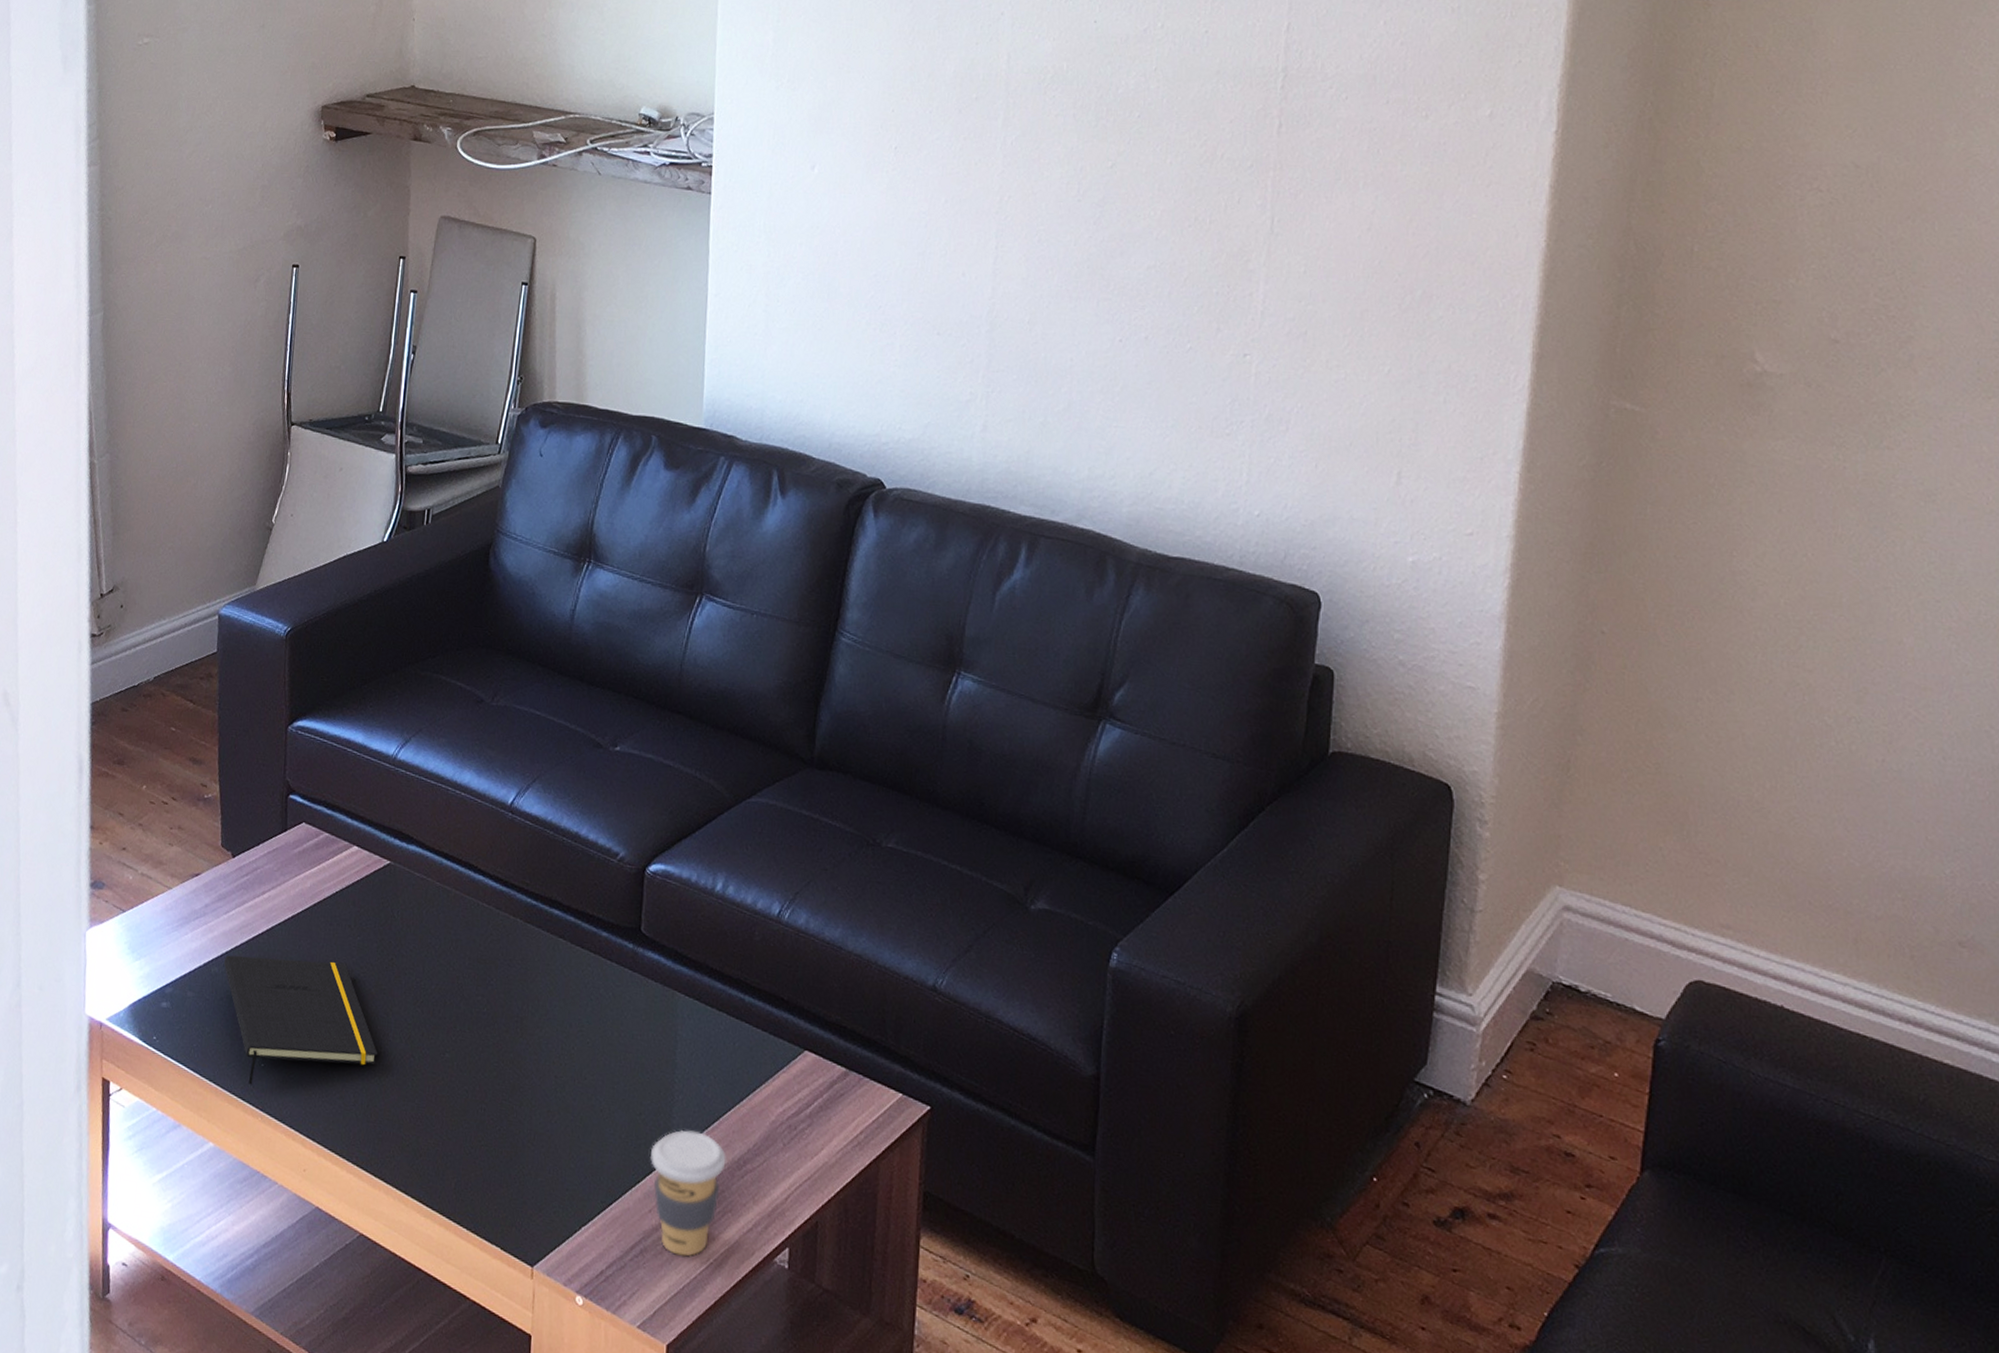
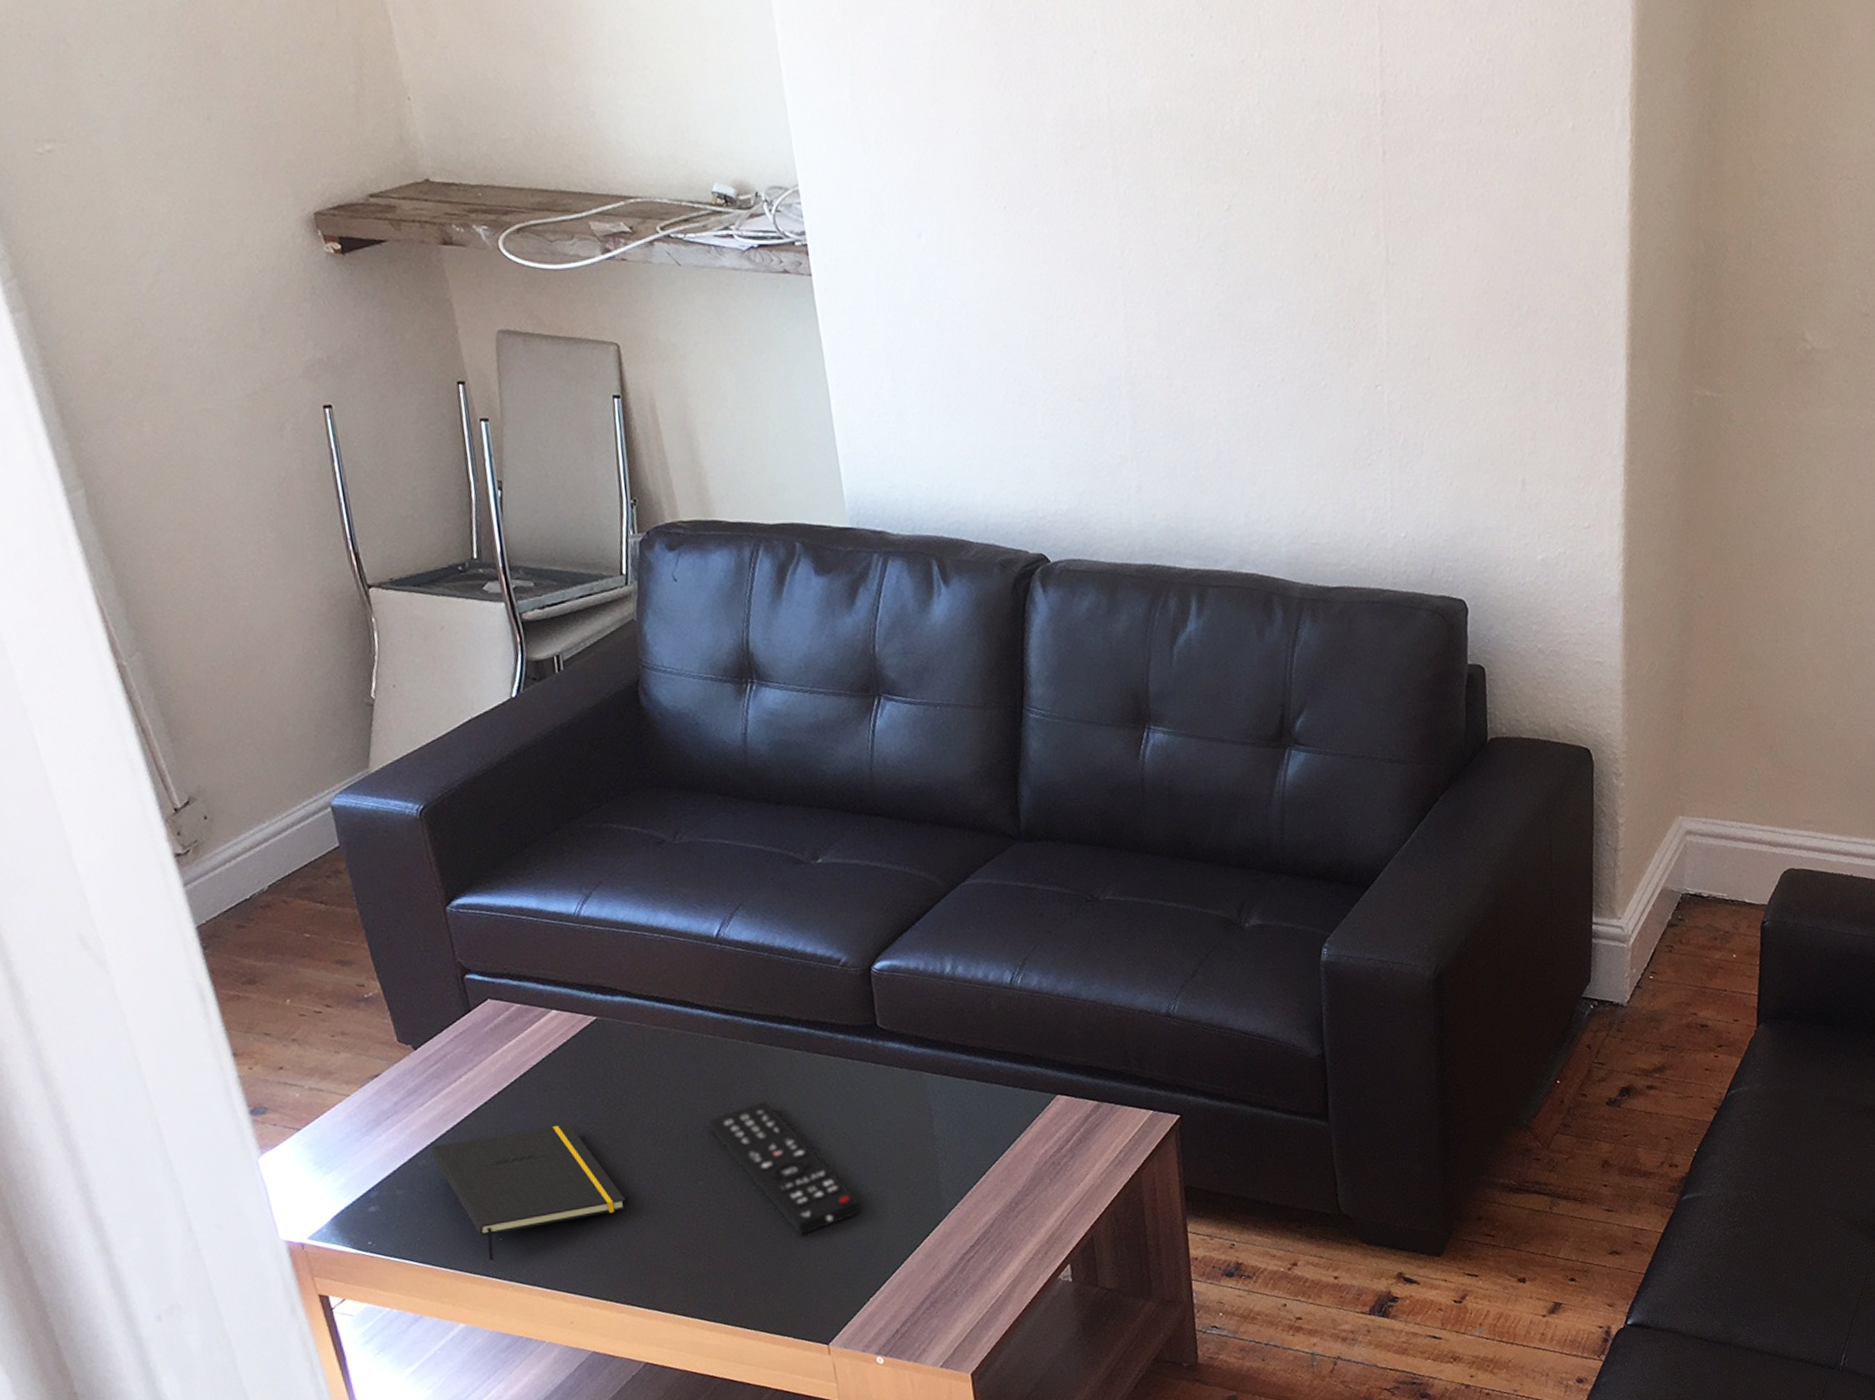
remote control: none [467,984,591,1138] -> present [709,1101,862,1236]
coffee cup: present [651,1130,726,1257] -> none [925,1189,999,1298]

